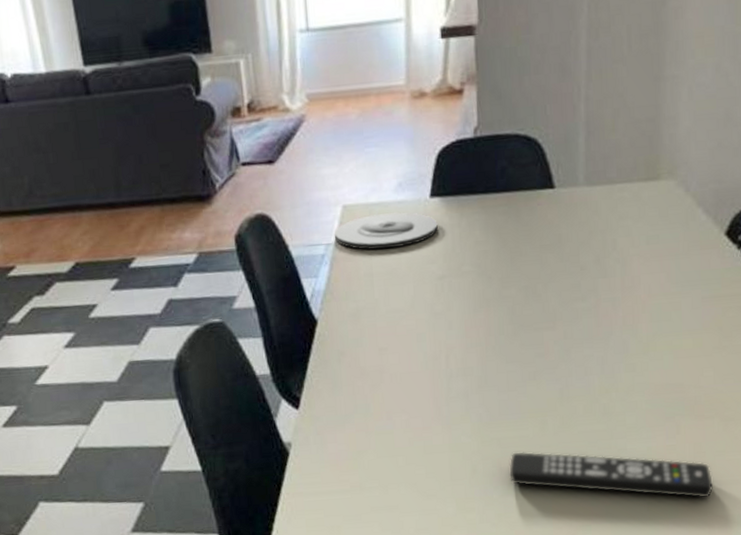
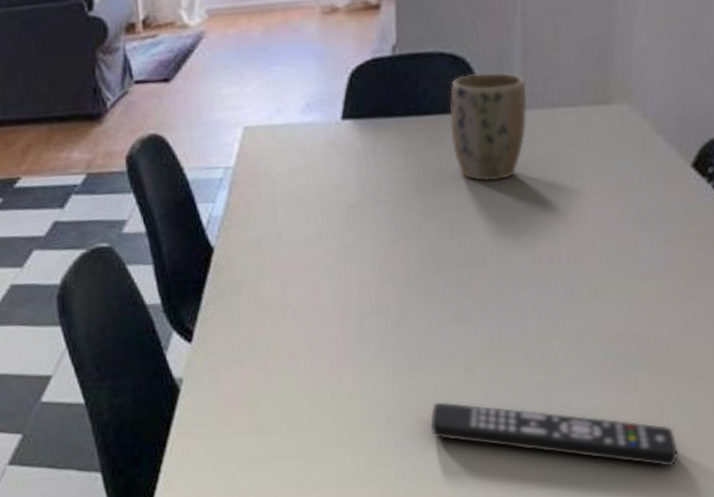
plate: present [334,212,438,250] -> none [233,135,350,175]
plant pot: none [524,152,590,252] -> present [450,72,527,181]

